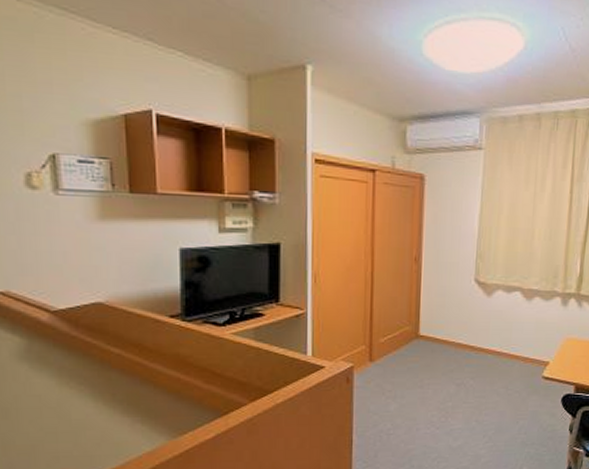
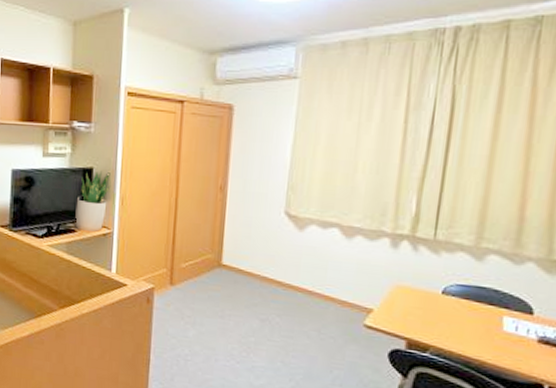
planter: none [262,246,300,315] -> present [75,170,111,233]

